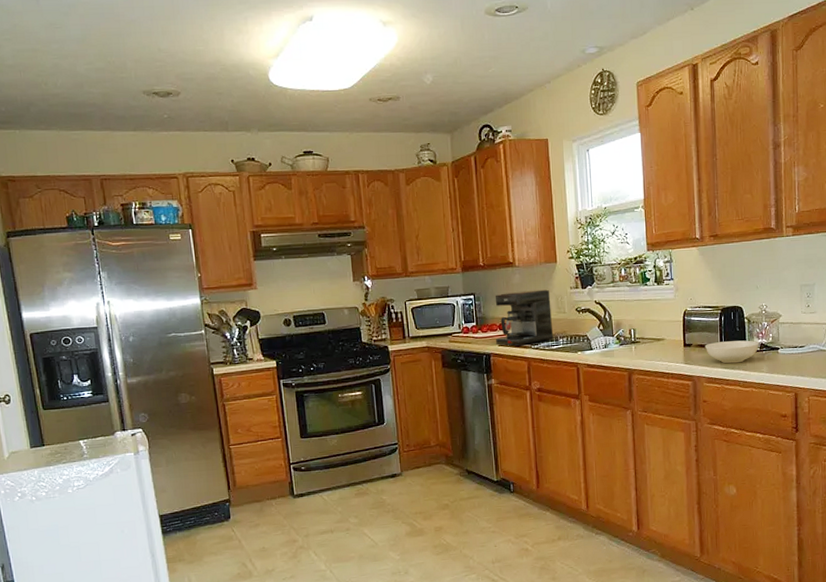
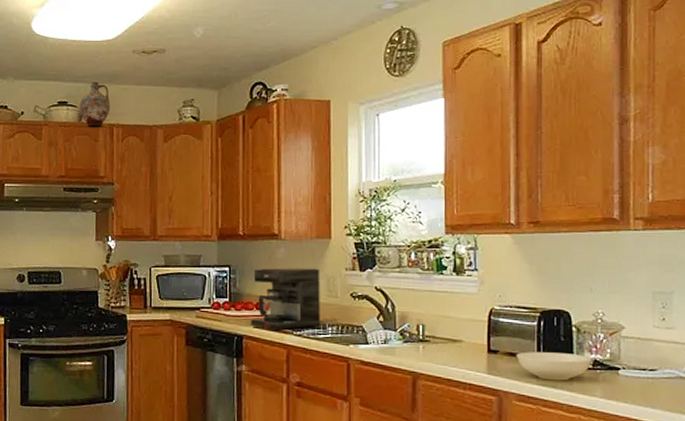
ceramic jug: none [324,130,354,176] -> present [79,82,111,128]

